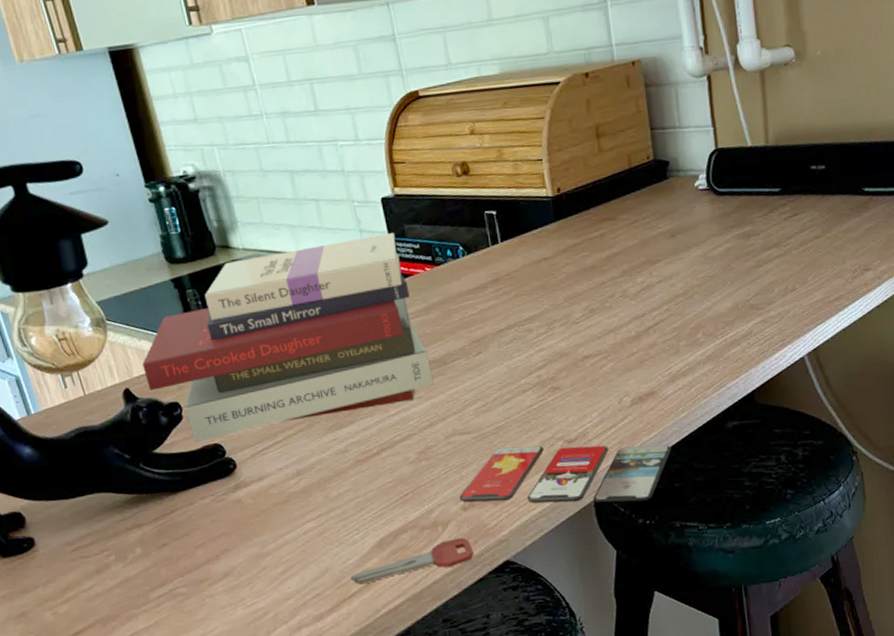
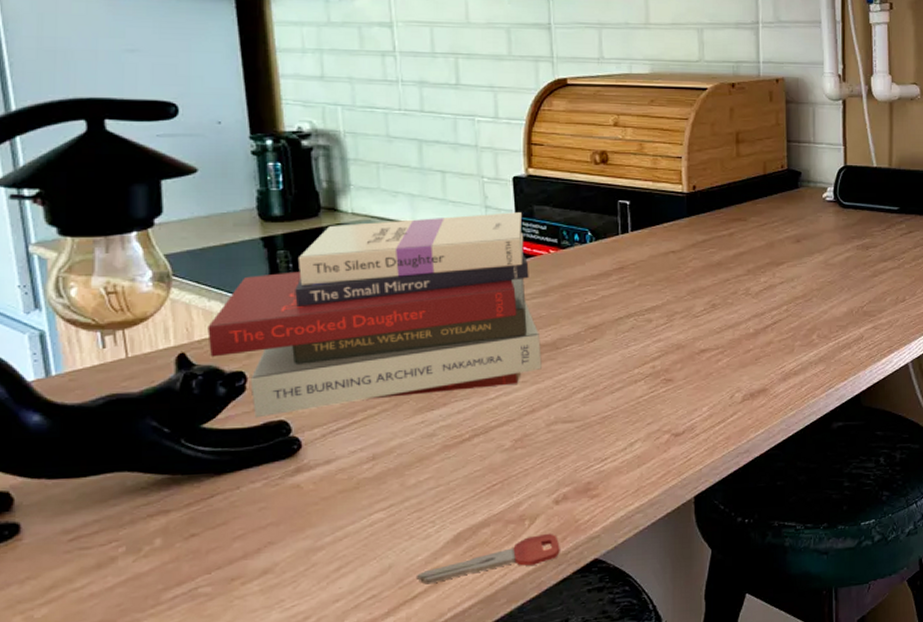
smartphone: present [459,445,672,504] -> none [552,438,777,501]

